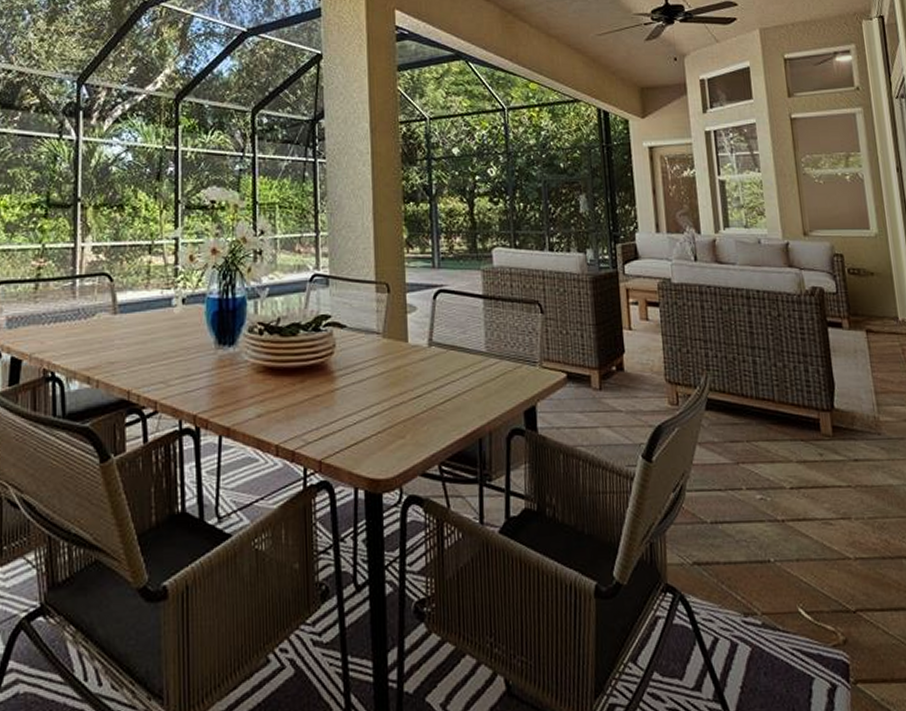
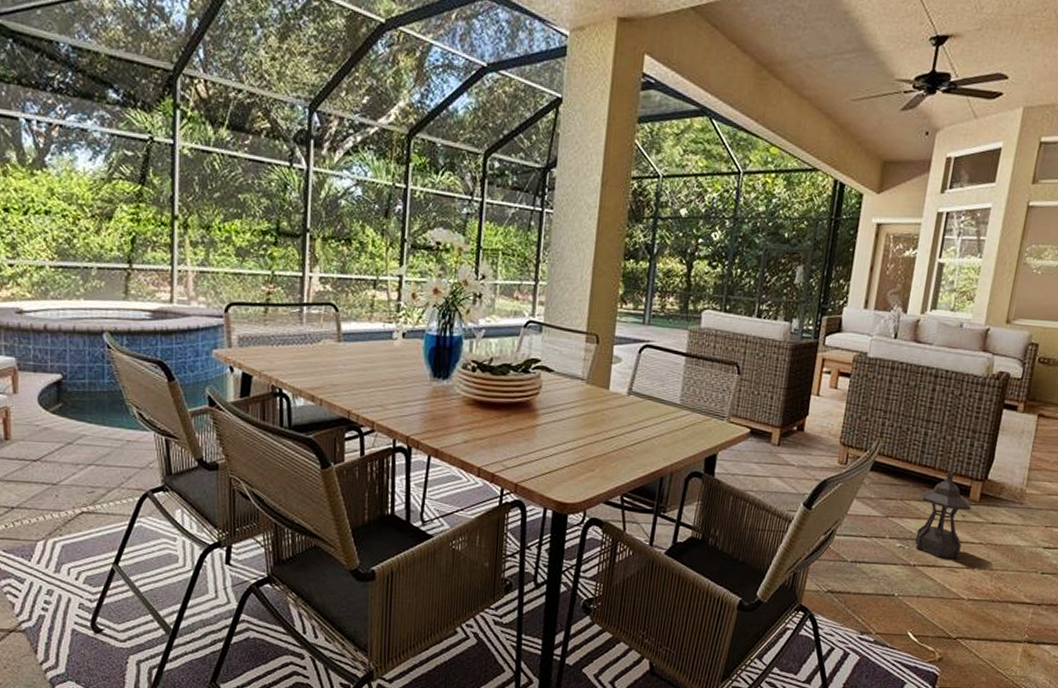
lantern: none [767,395,830,509] -> present [915,465,971,560]

